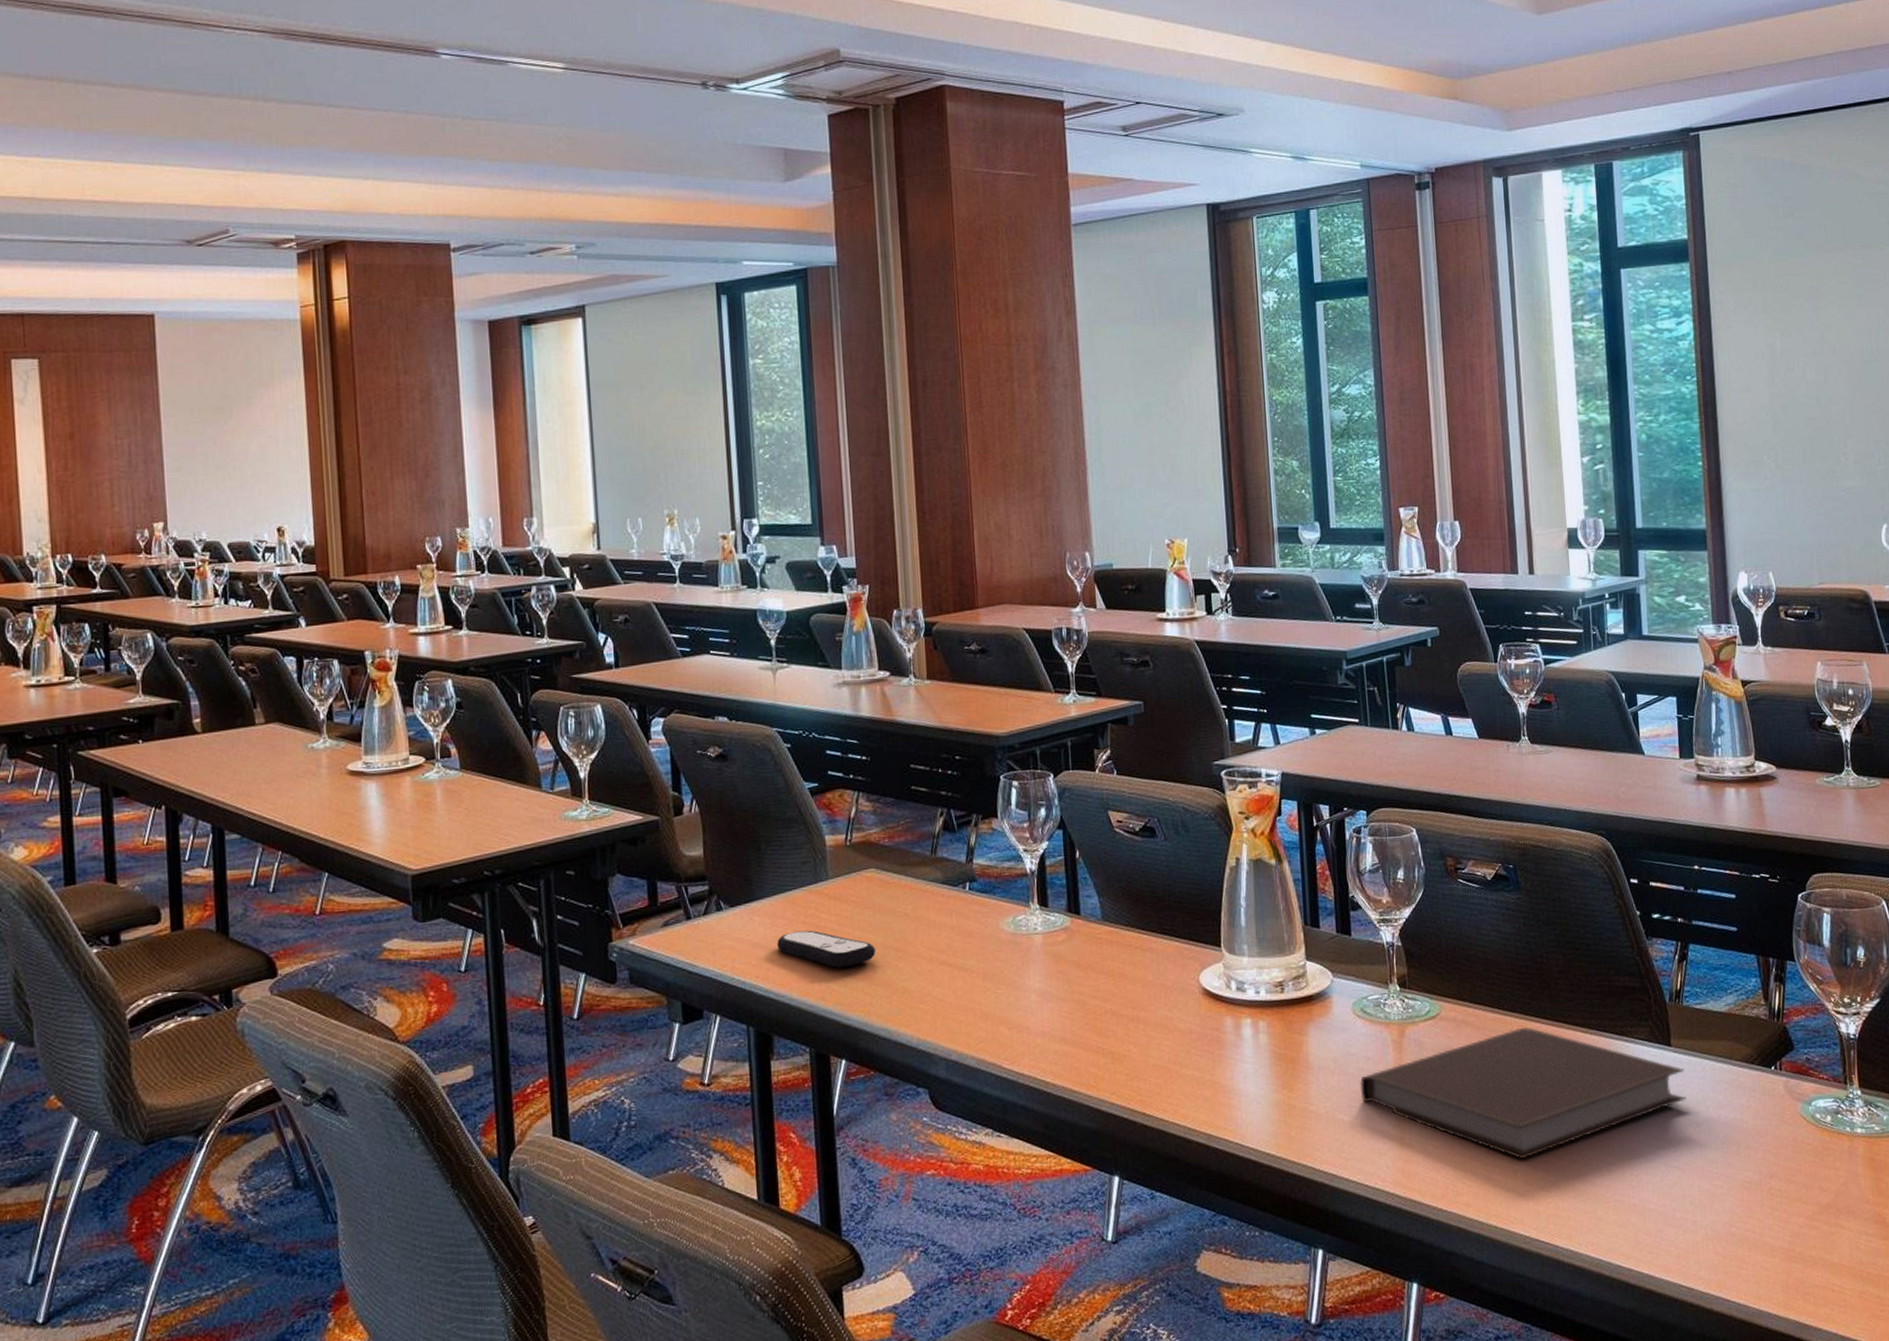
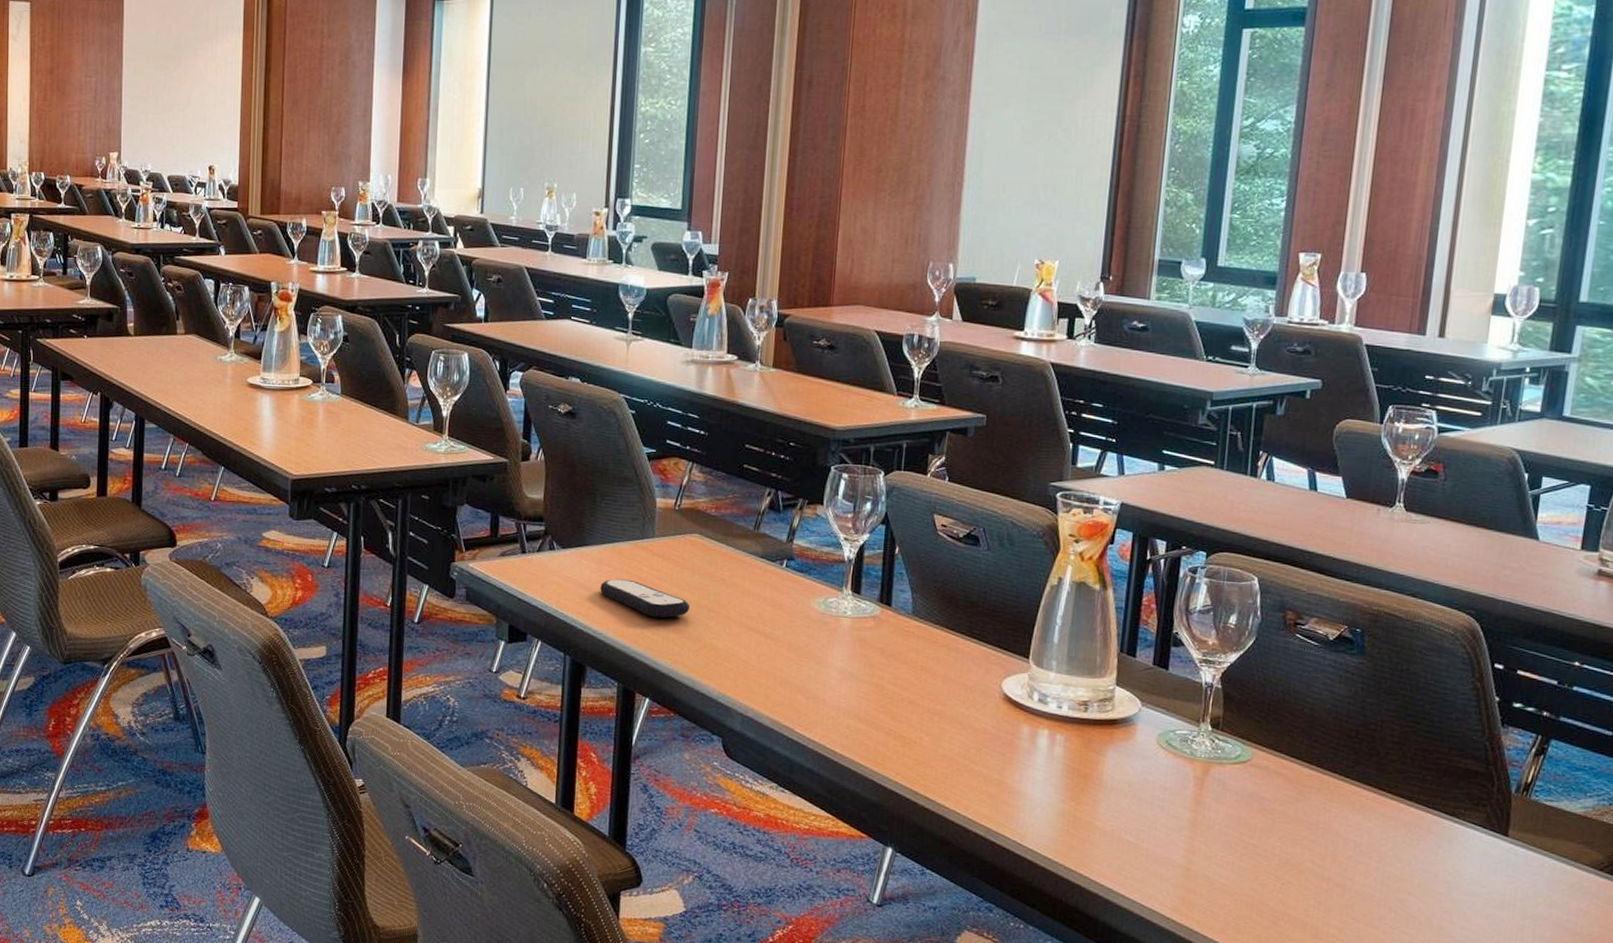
notebook: present [1359,1027,1687,1160] -> none [1151,788,1519,914]

